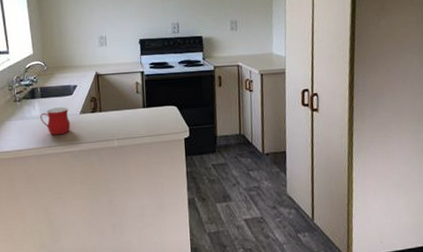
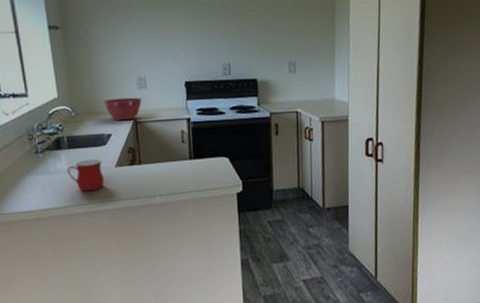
mixing bowl: none [71,53,103,74] -> present [104,97,142,121]

